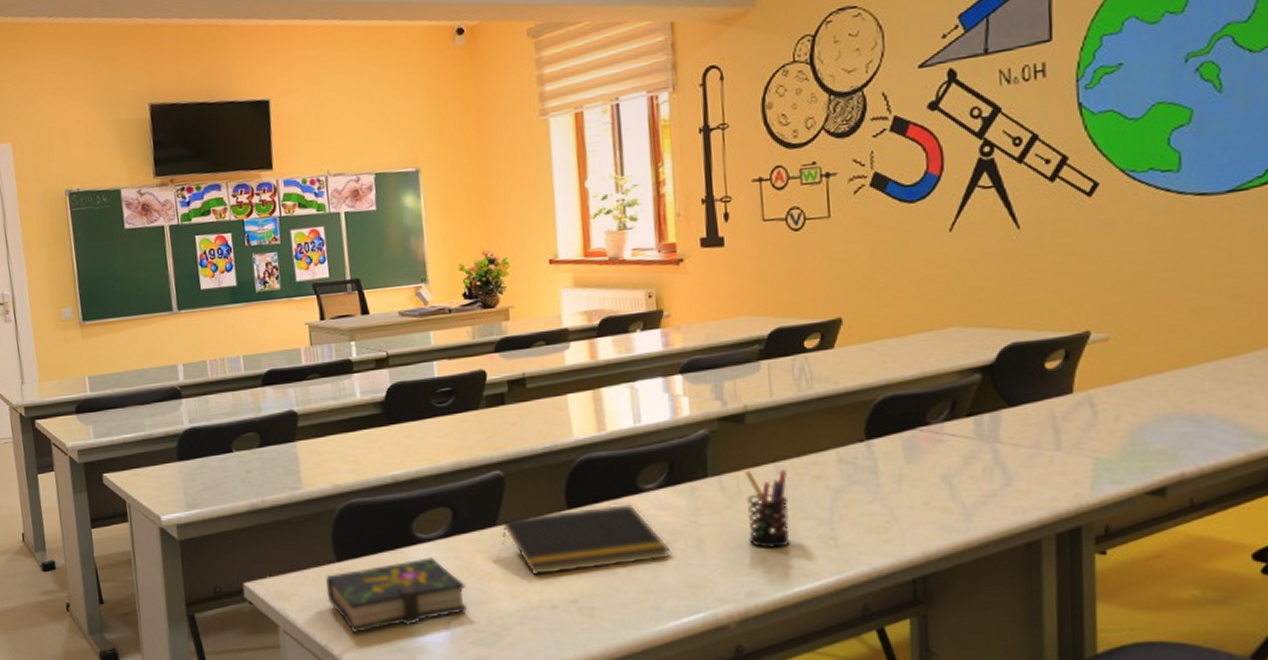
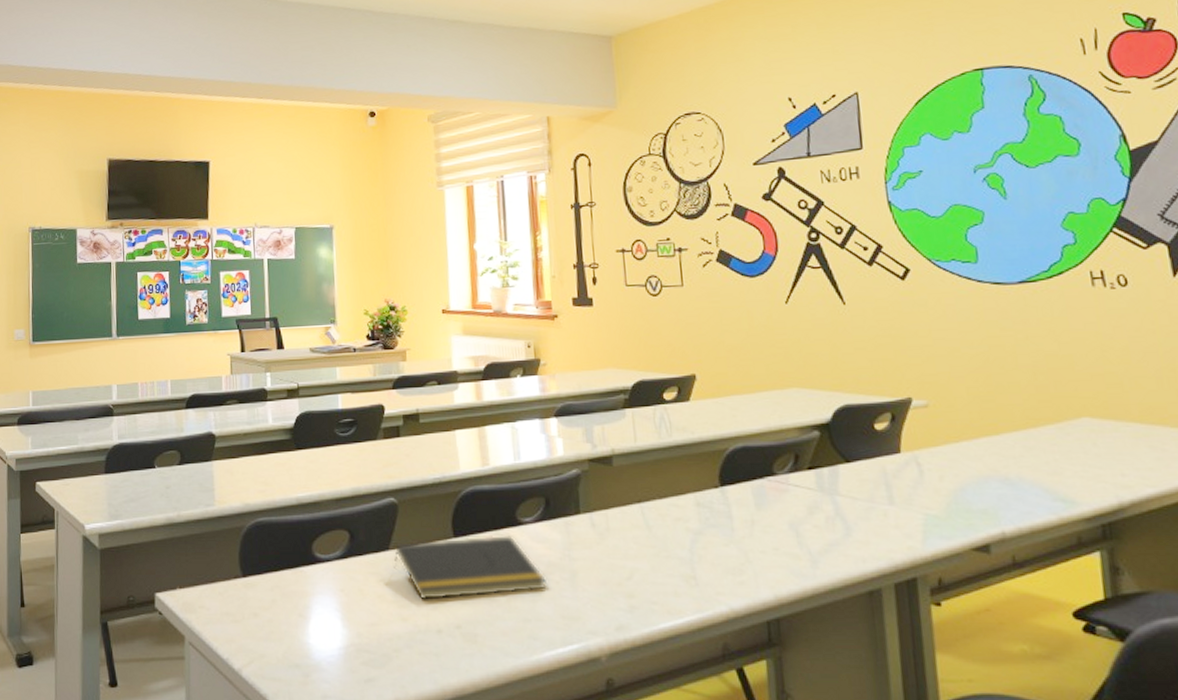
book: present [326,557,467,633] -> none [231,577,359,648]
pen holder: present [745,470,790,549] -> none [613,509,655,586]

